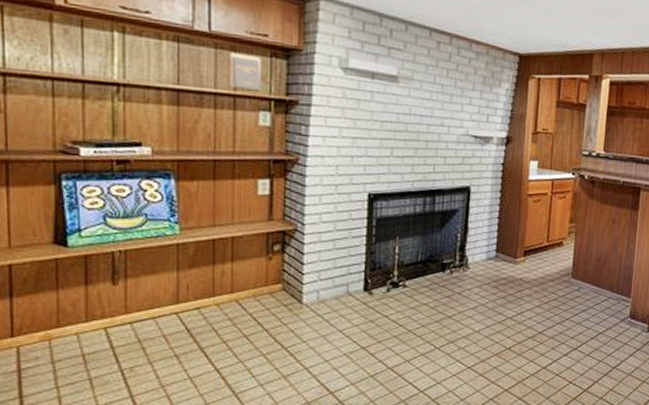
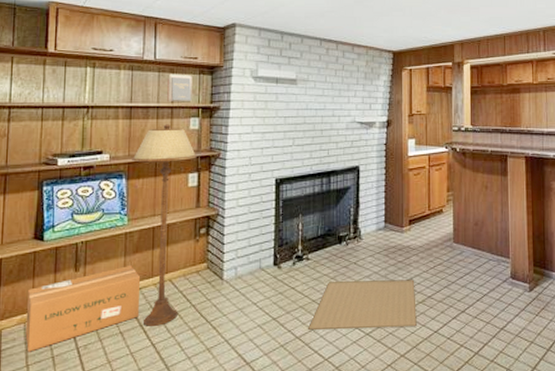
box: none [50,282,199,373] -> present [25,266,141,352]
floor lamp: none [182,116,269,350] -> present [132,124,197,326]
doormat: none [402,312,525,362] -> present [308,279,417,330]

